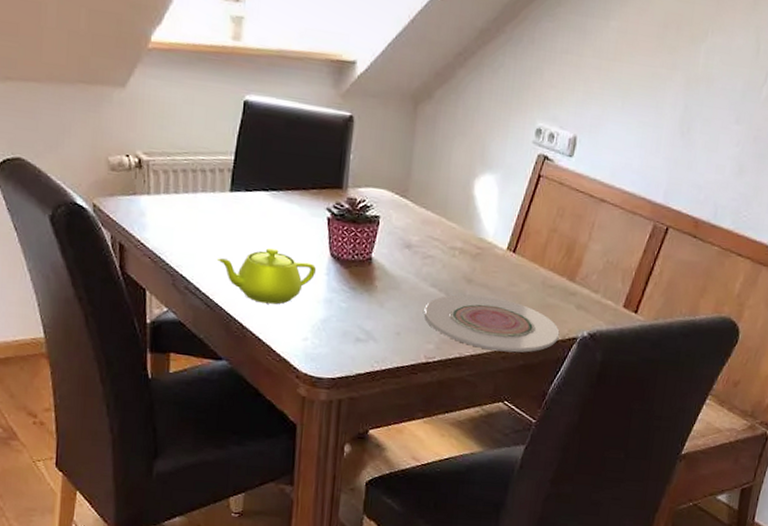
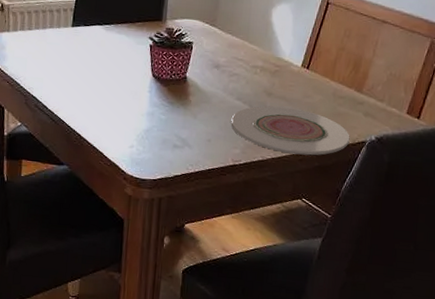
teapot: present [218,247,316,305] -> none [61,71,140,118]

